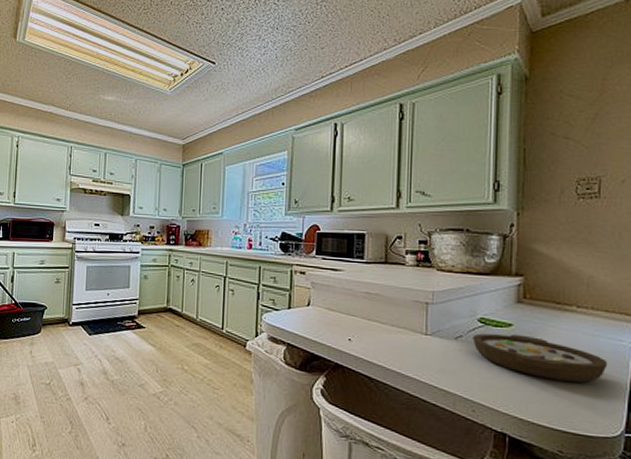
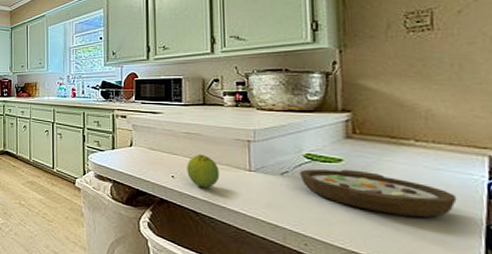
fruit: none [364,315,397,353] -> present [187,154,220,188]

